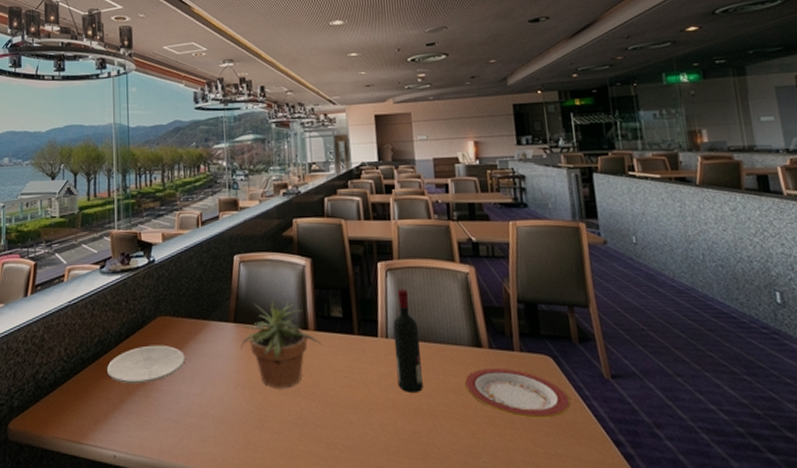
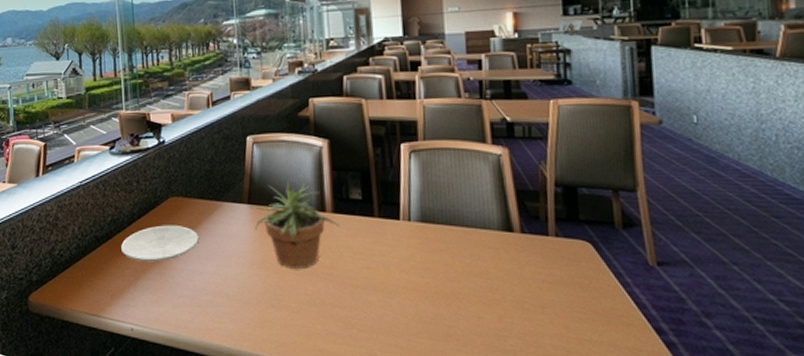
wine bottle: present [393,289,423,392] -> none [416,171,447,275]
plate: present [464,367,571,419] -> none [492,252,609,304]

